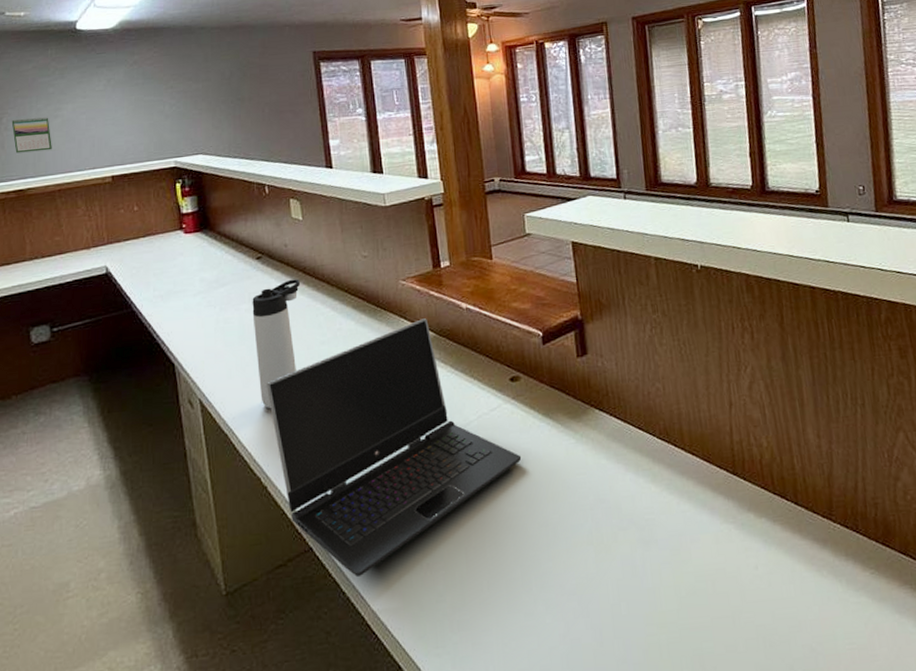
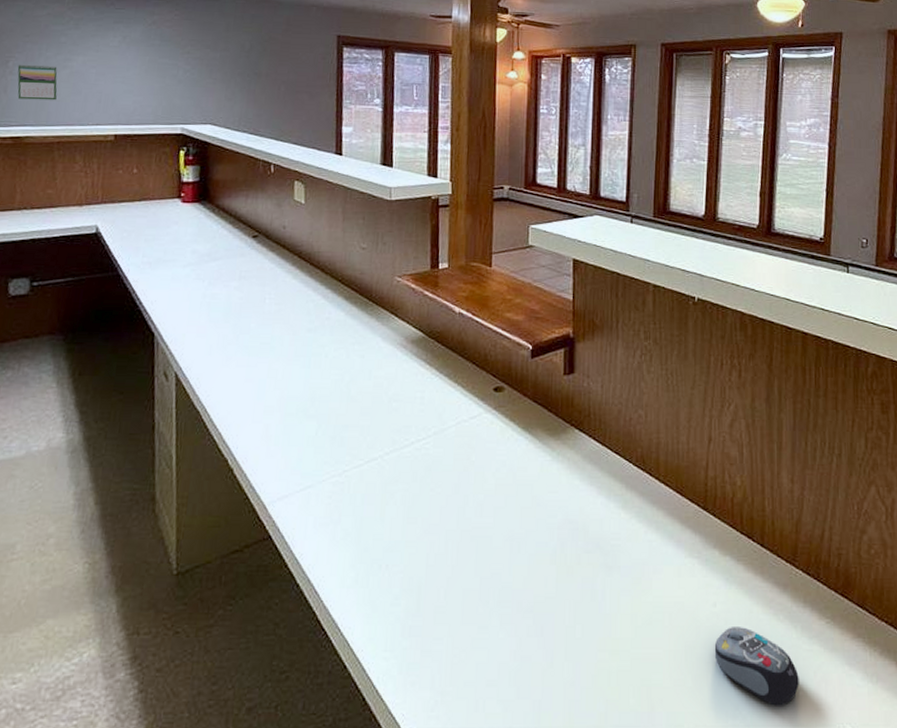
thermos bottle: present [252,279,301,408] -> none [238,262,295,390]
laptop computer: present [265,318,522,578] -> none [245,318,496,572]
computer mouse: none [761,586,852,662] -> present [714,627,799,706]

